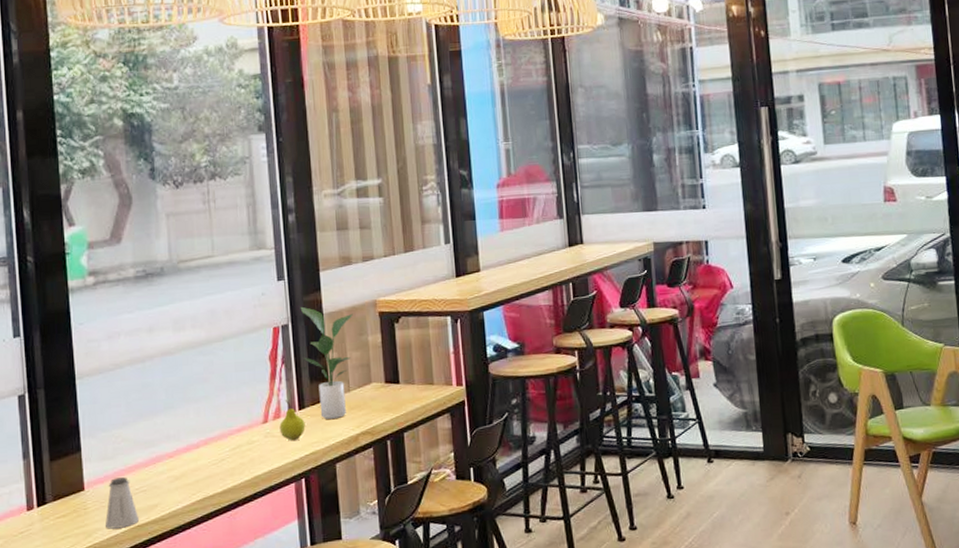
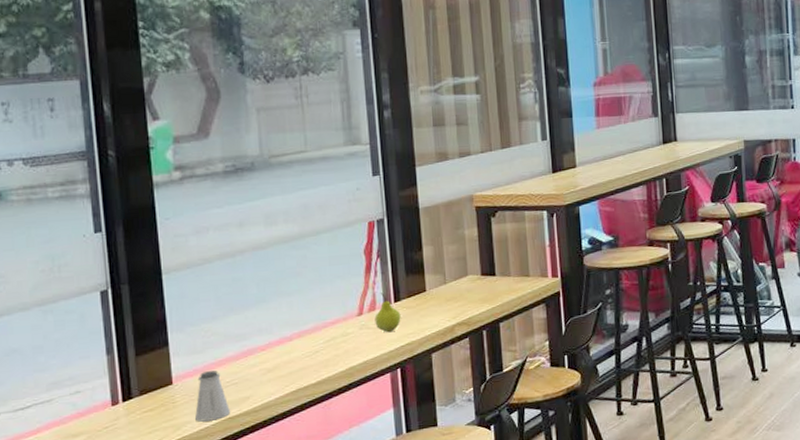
potted plant: present [300,306,353,420] -> none [395,201,450,312]

